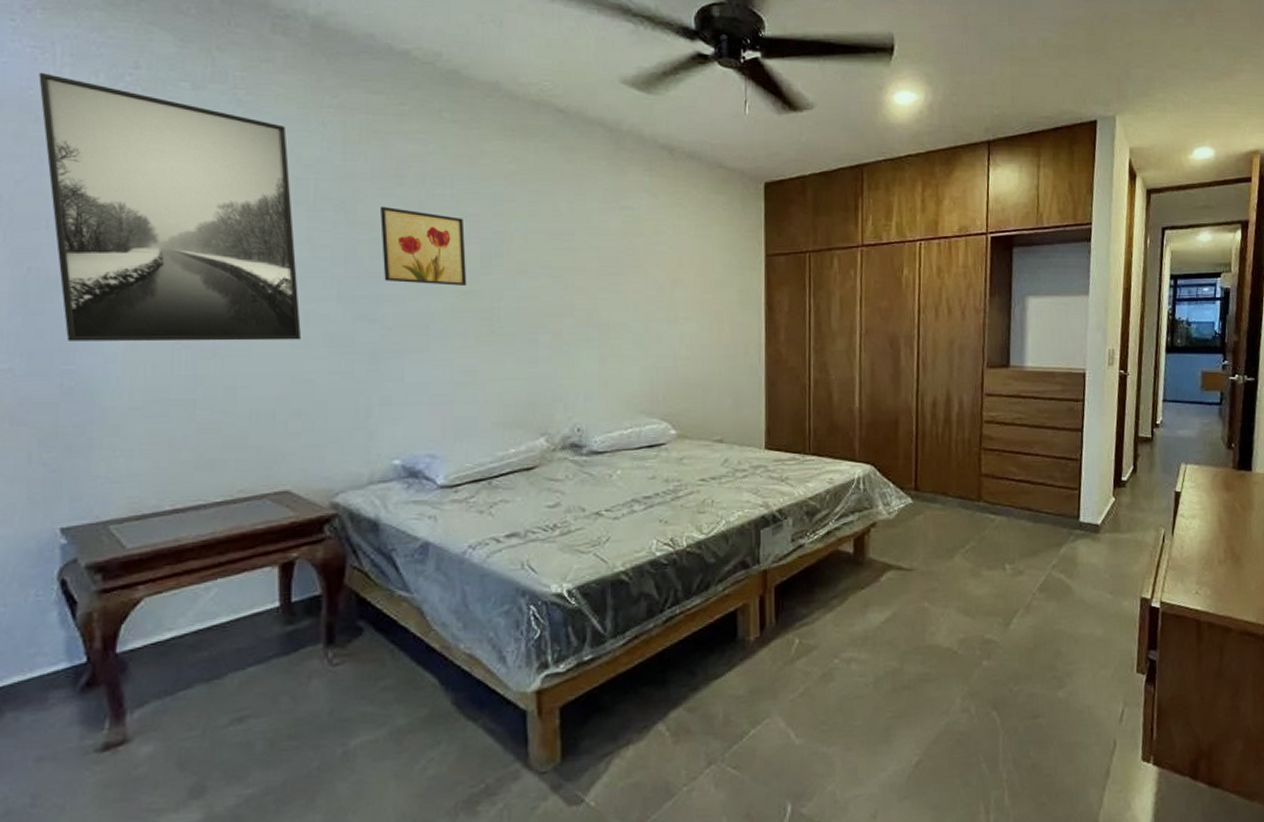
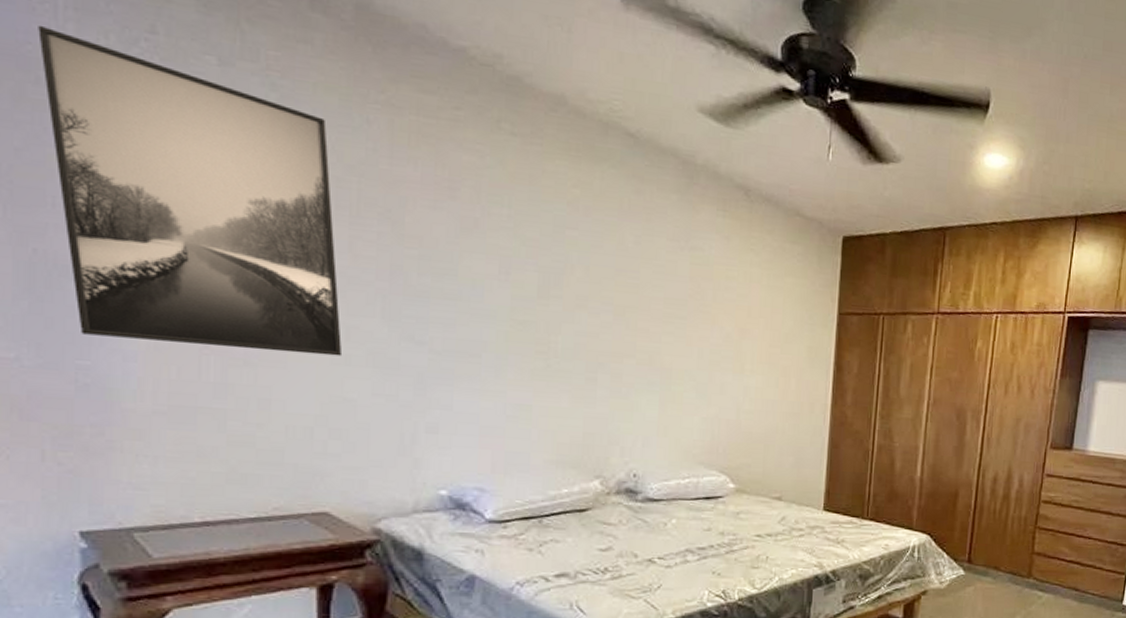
wall art: present [380,206,467,286] -> none [430,219,523,315]

